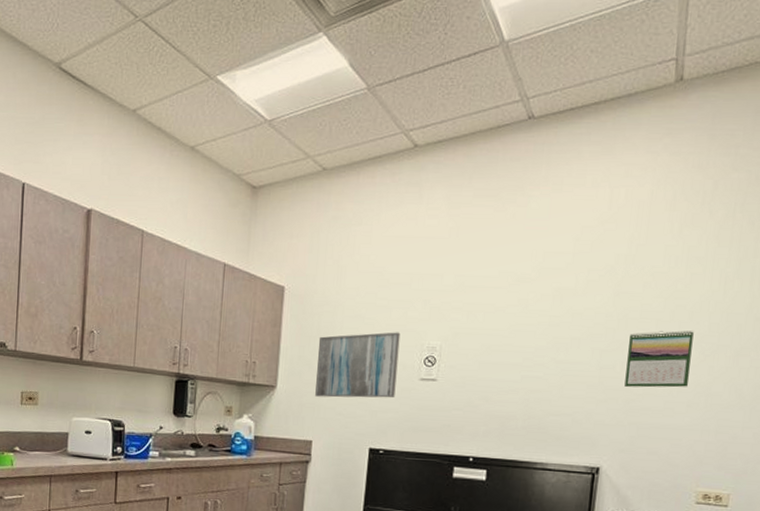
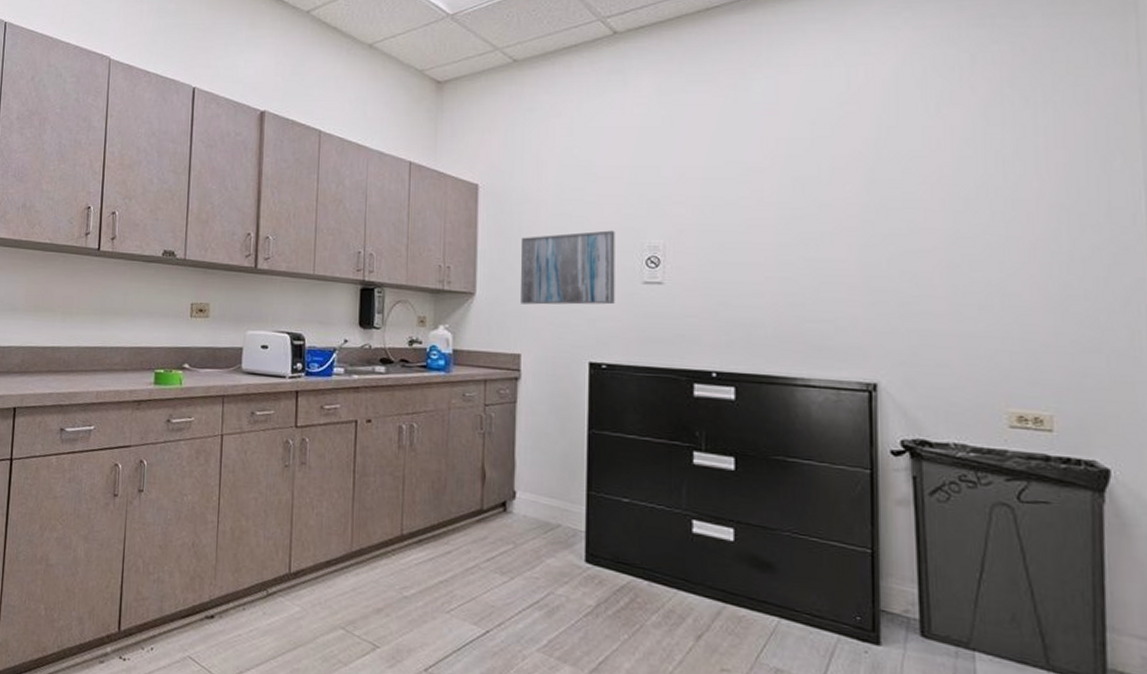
calendar: present [624,330,694,388] -> none [894,221,975,288]

